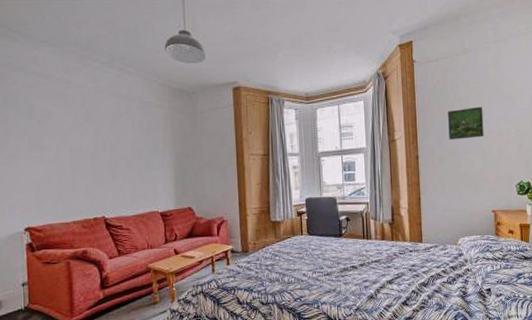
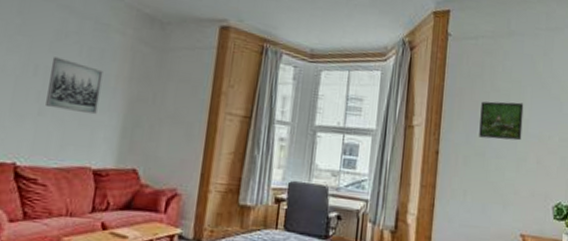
wall art: none [114,133,154,172] -> present [46,57,103,115]

